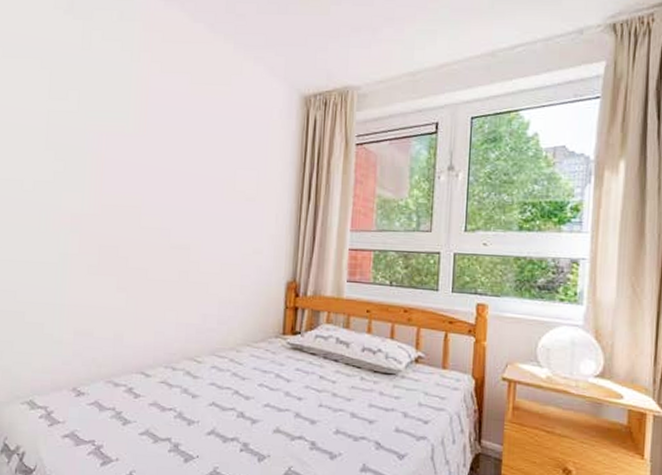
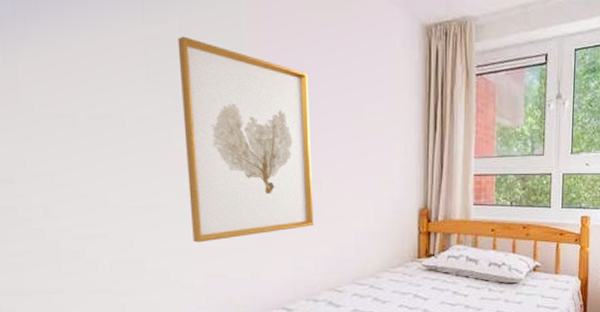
wall art: none [67,110,186,300] -> present [177,36,314,243]

